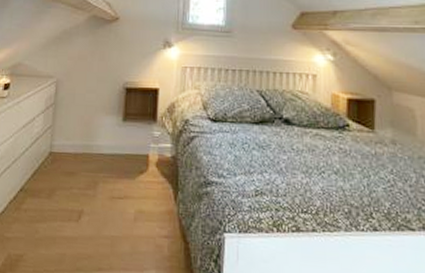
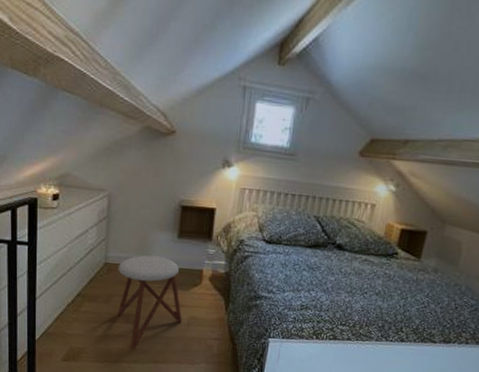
stool: none [61,141,129,255] -> present [118,255,182,350]

